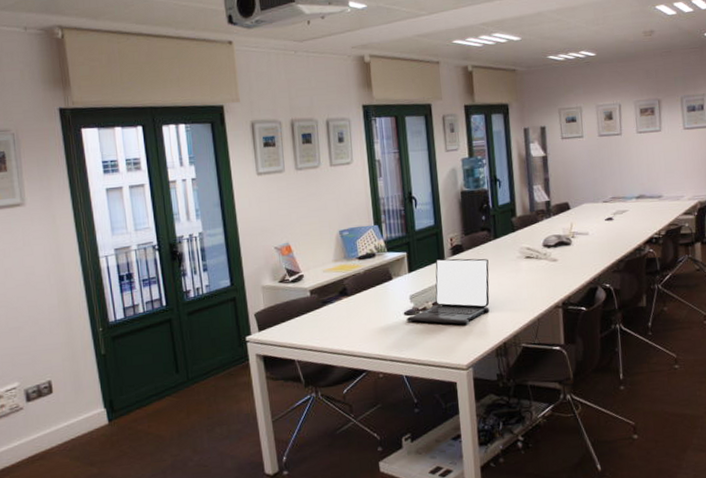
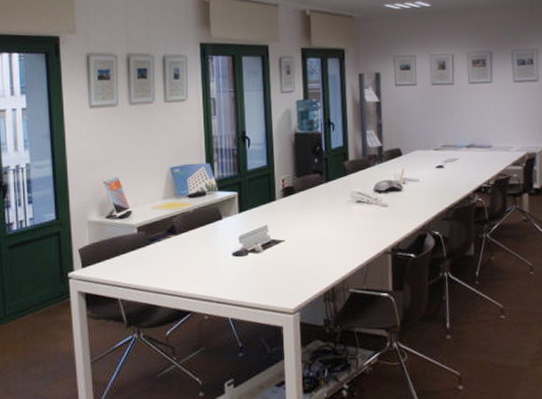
laptop: present [406,258,490,325] -> none [234,199,320,268]

